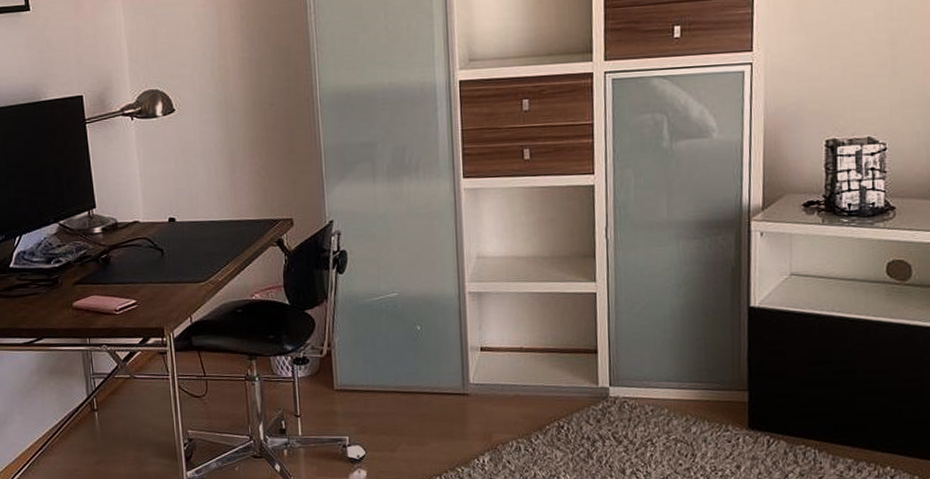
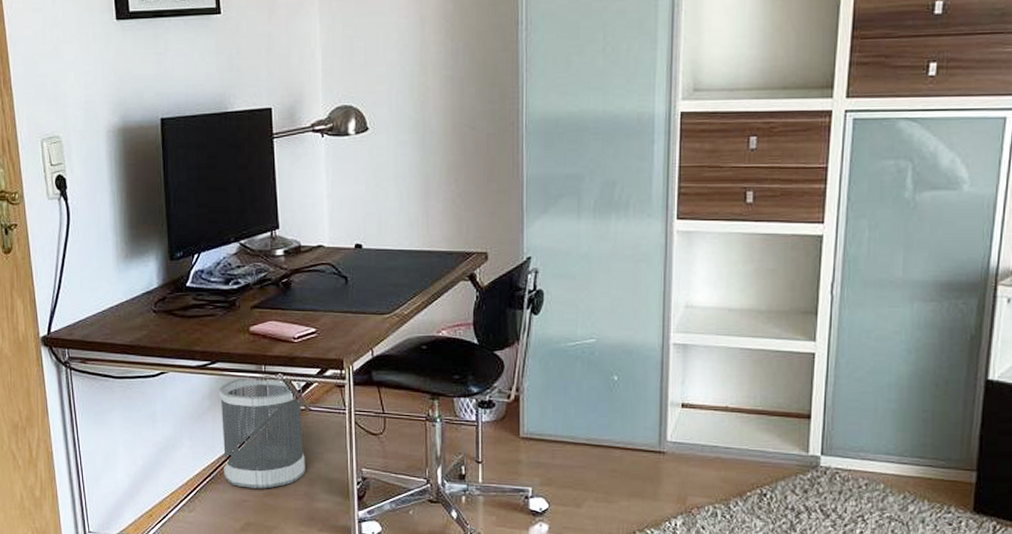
wastebasket: none [46,350,134,458] -> present [219,377,305,489]

